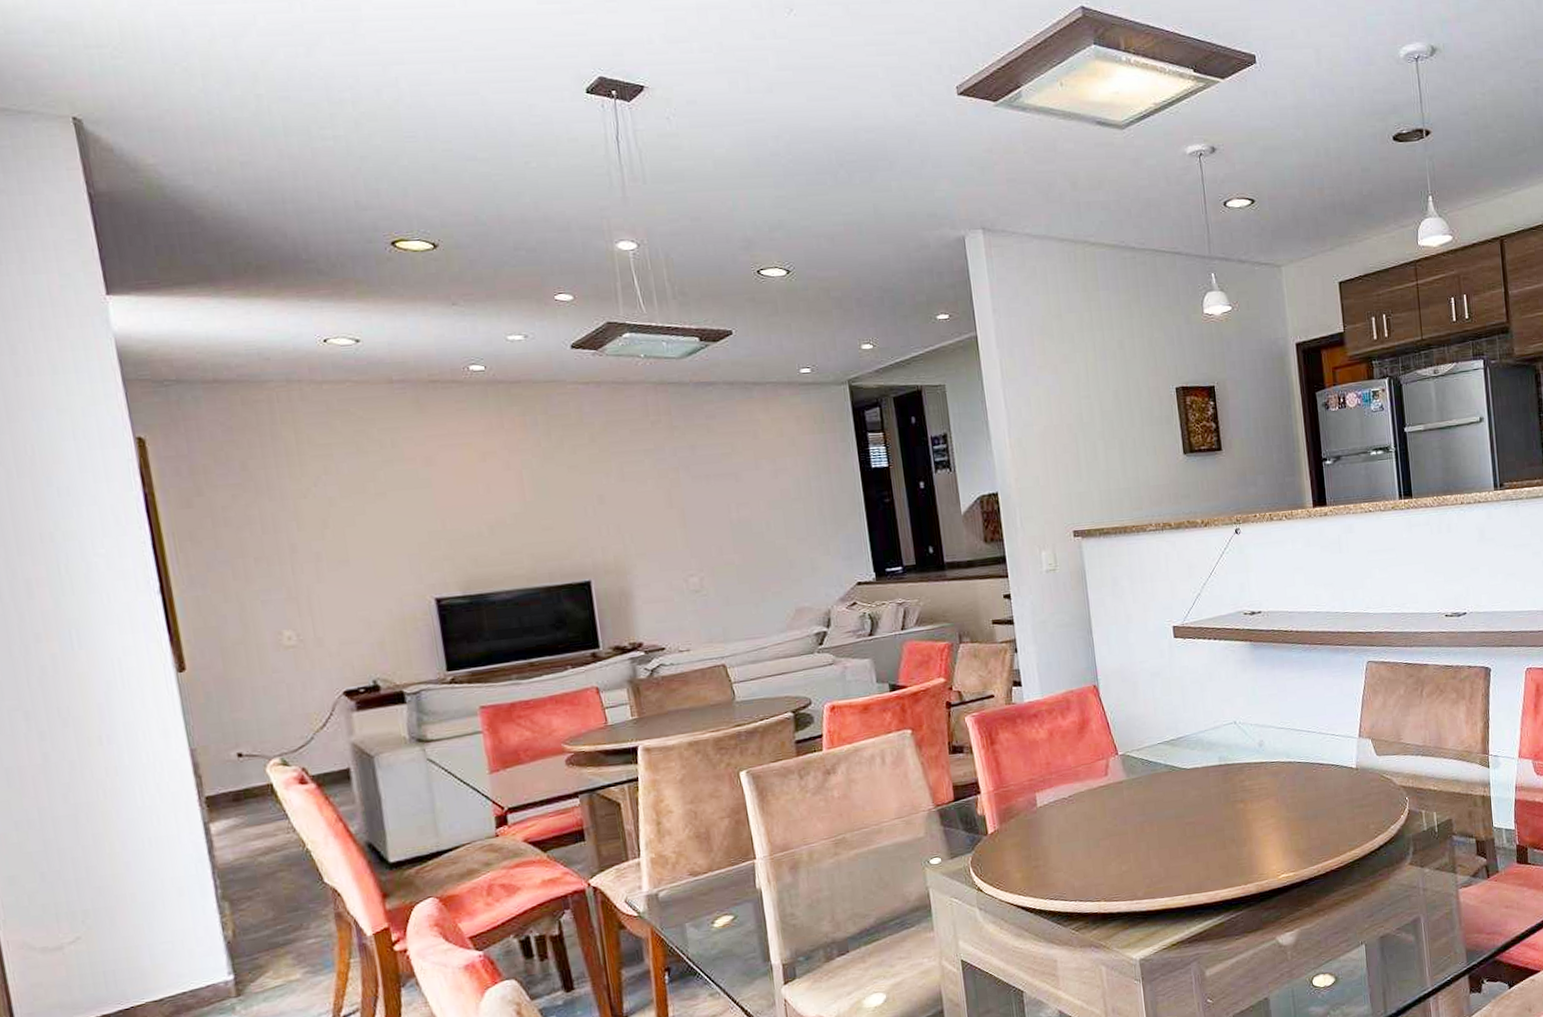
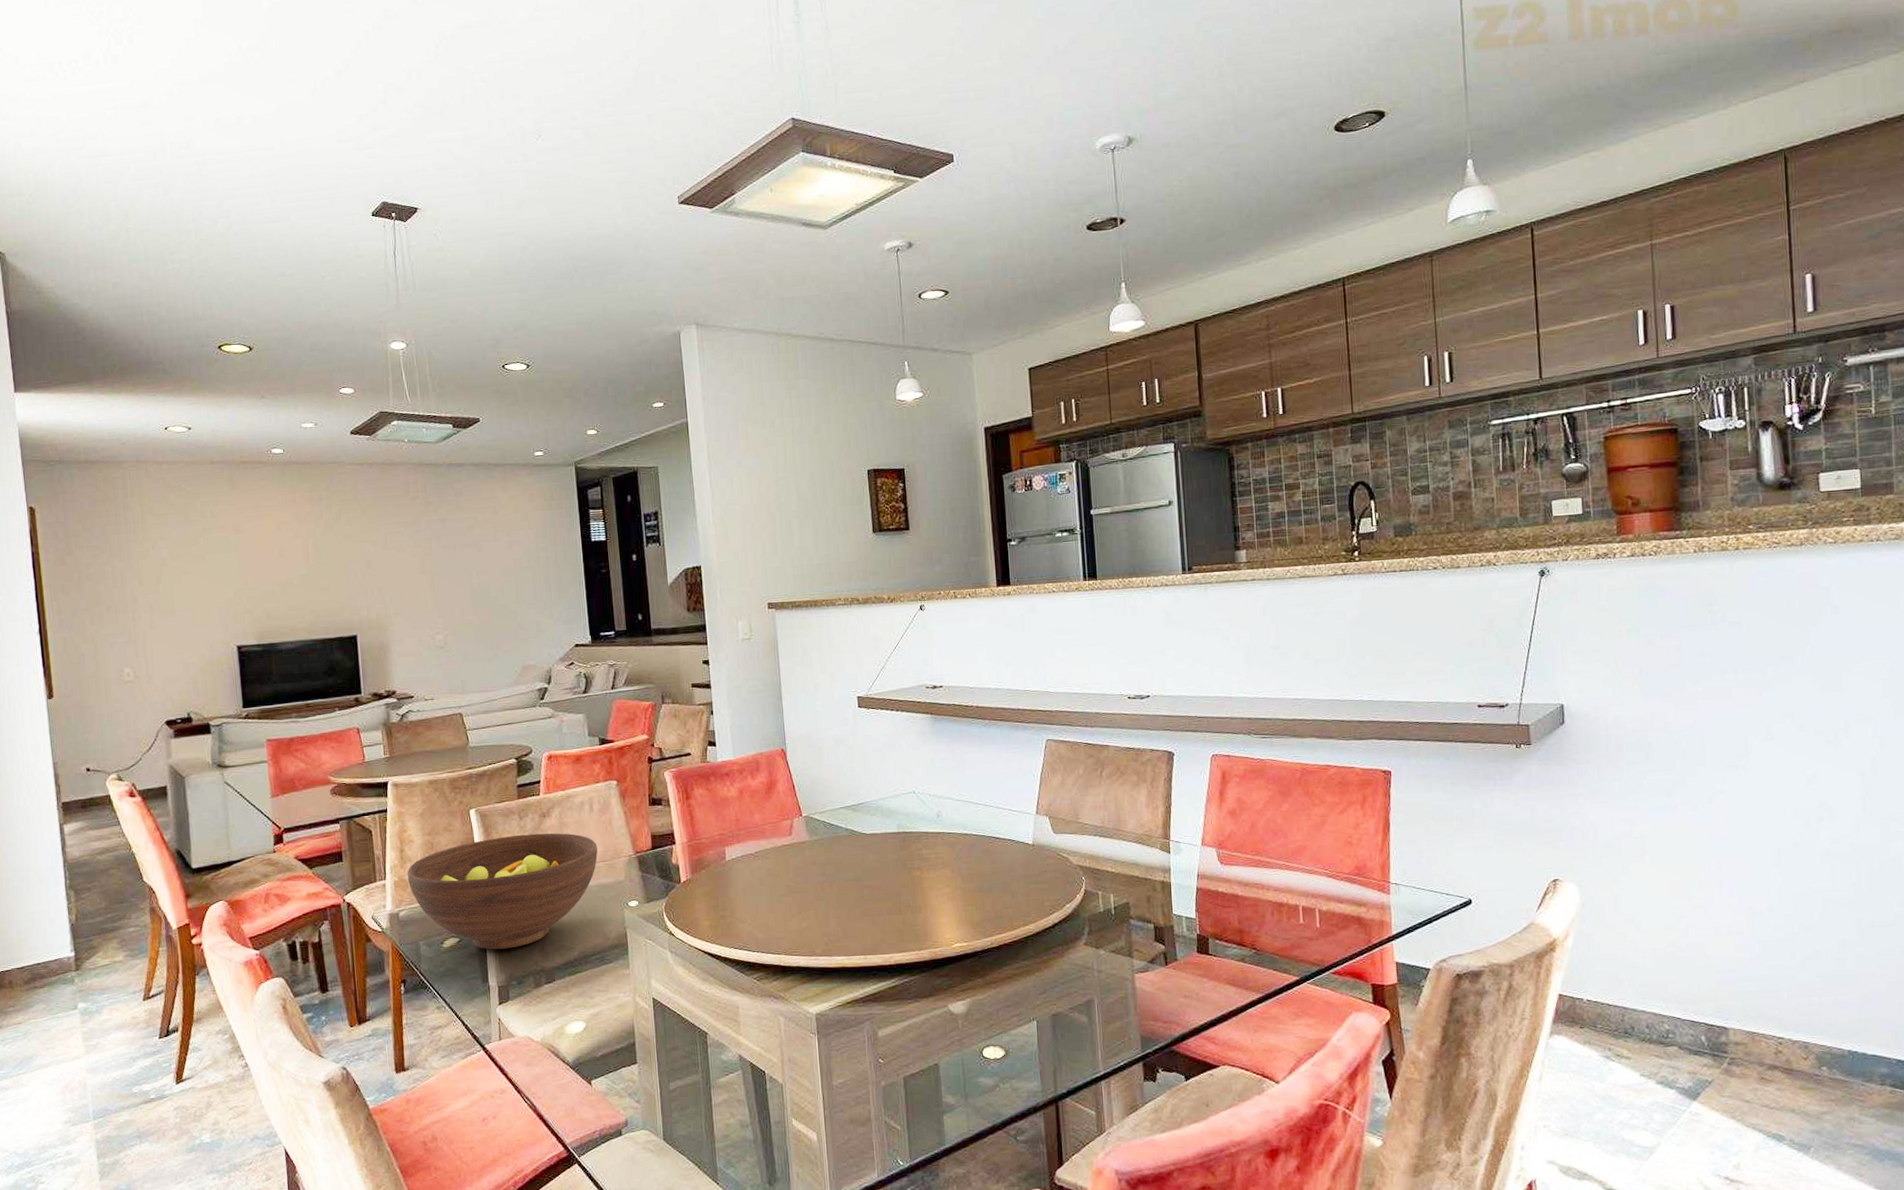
fruit bowl: none [666,790,893,925] -> present [407,833,598,950]

